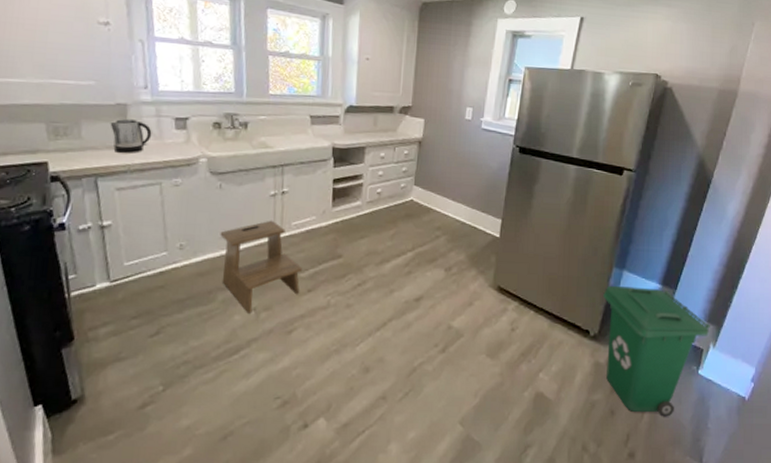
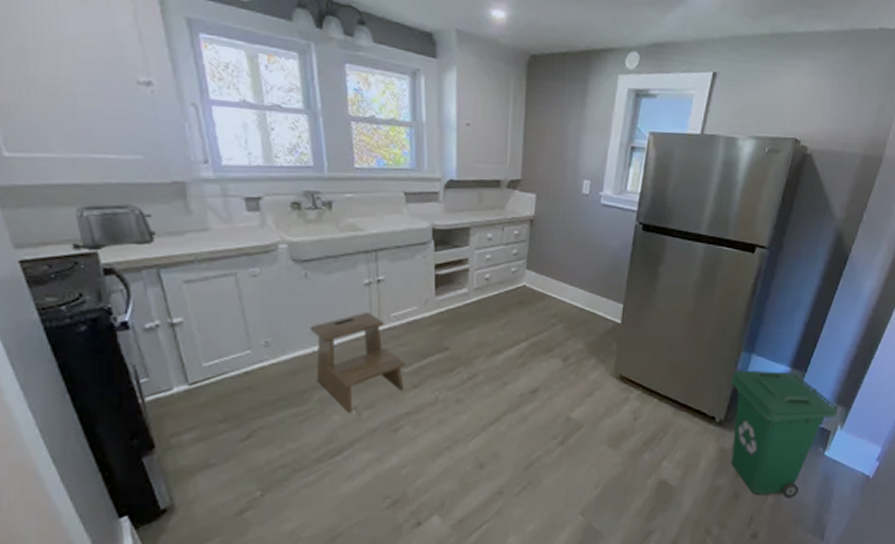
toaster: none [26,121,99,160] -> present [70,204,157,250]
kettle: present [110,118,152,154] -> none [167,199,219,241]

